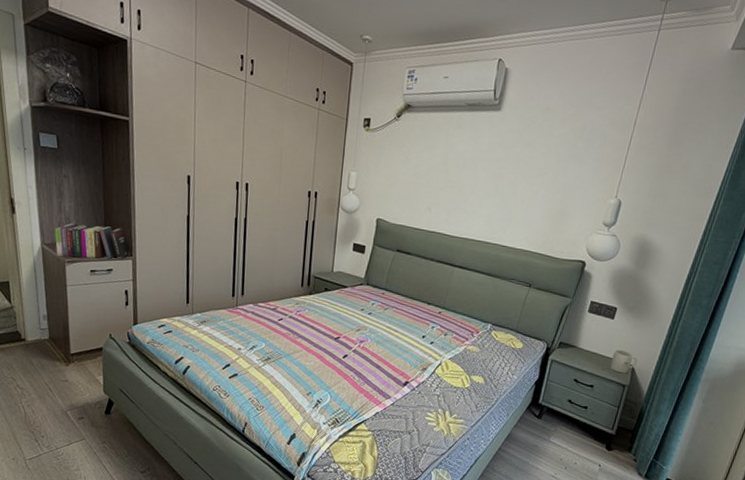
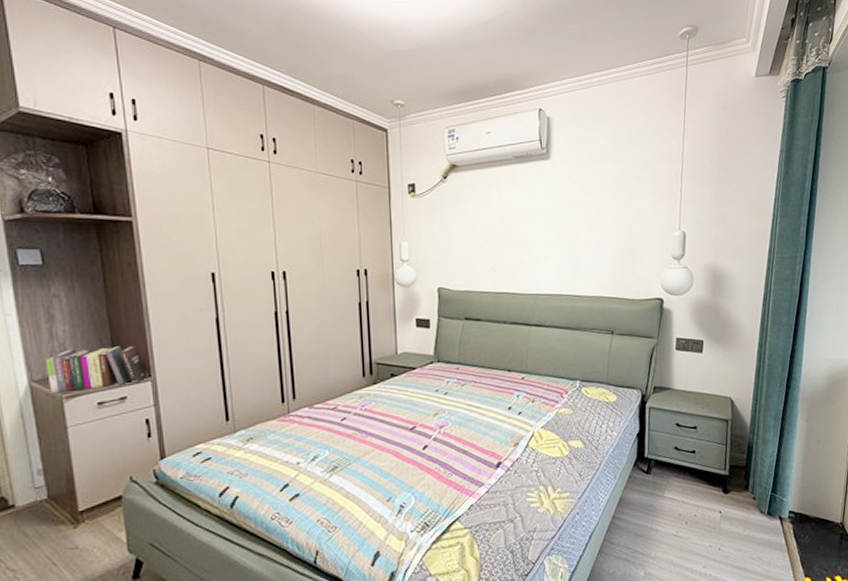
mug: present [610,349,637,374] -> none [709,383,734,408]

